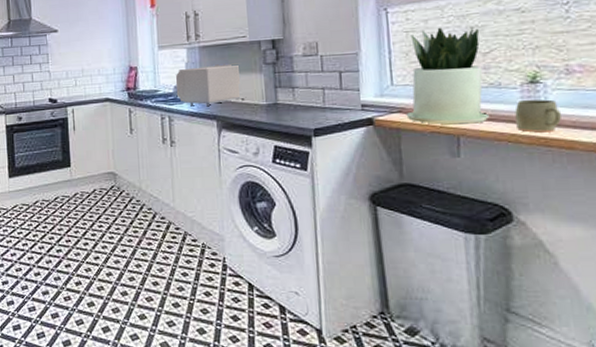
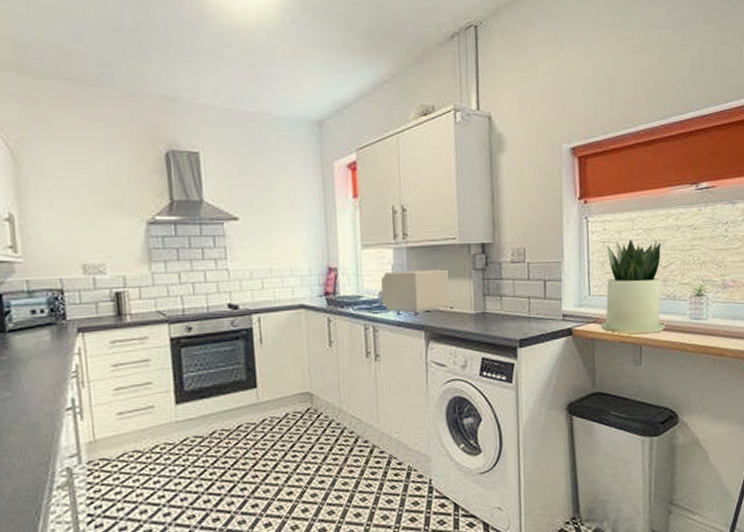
mug: present [515,99,562,133] -> none [684,310,718,342]

